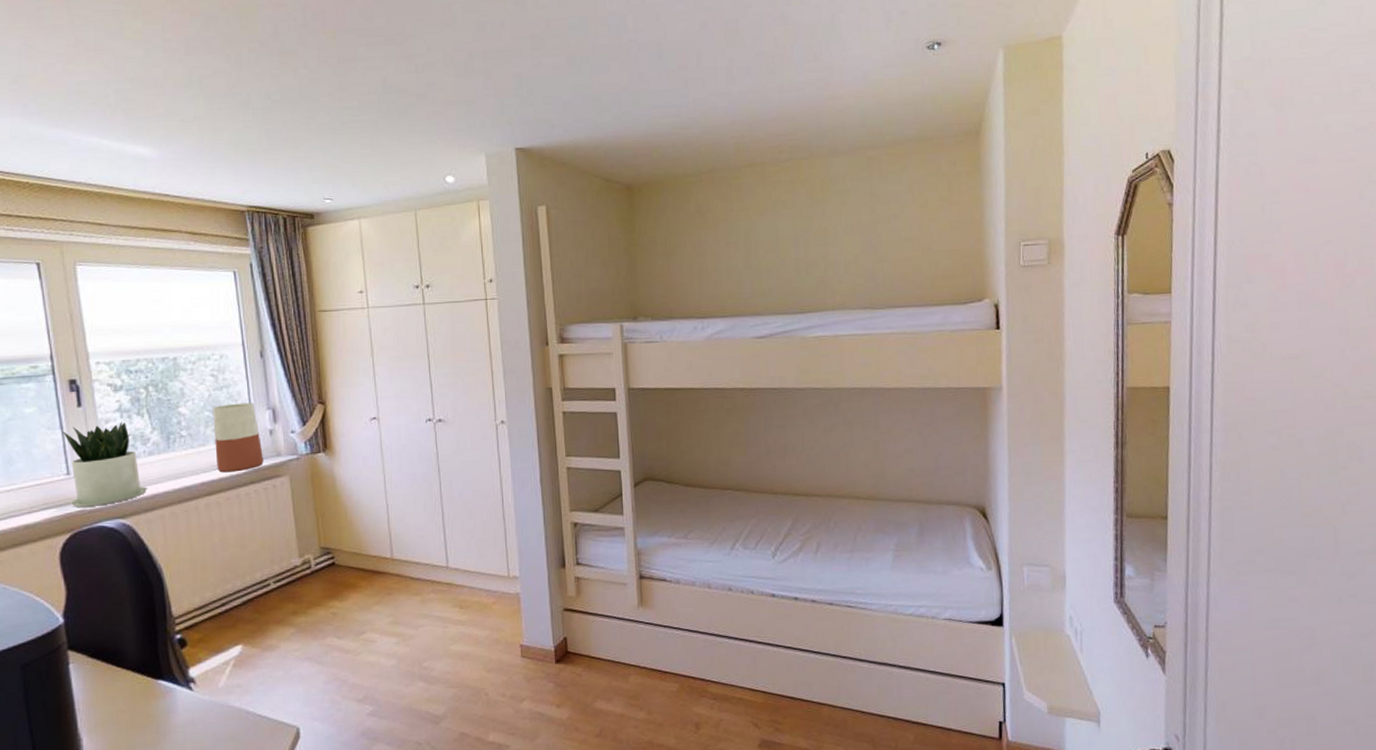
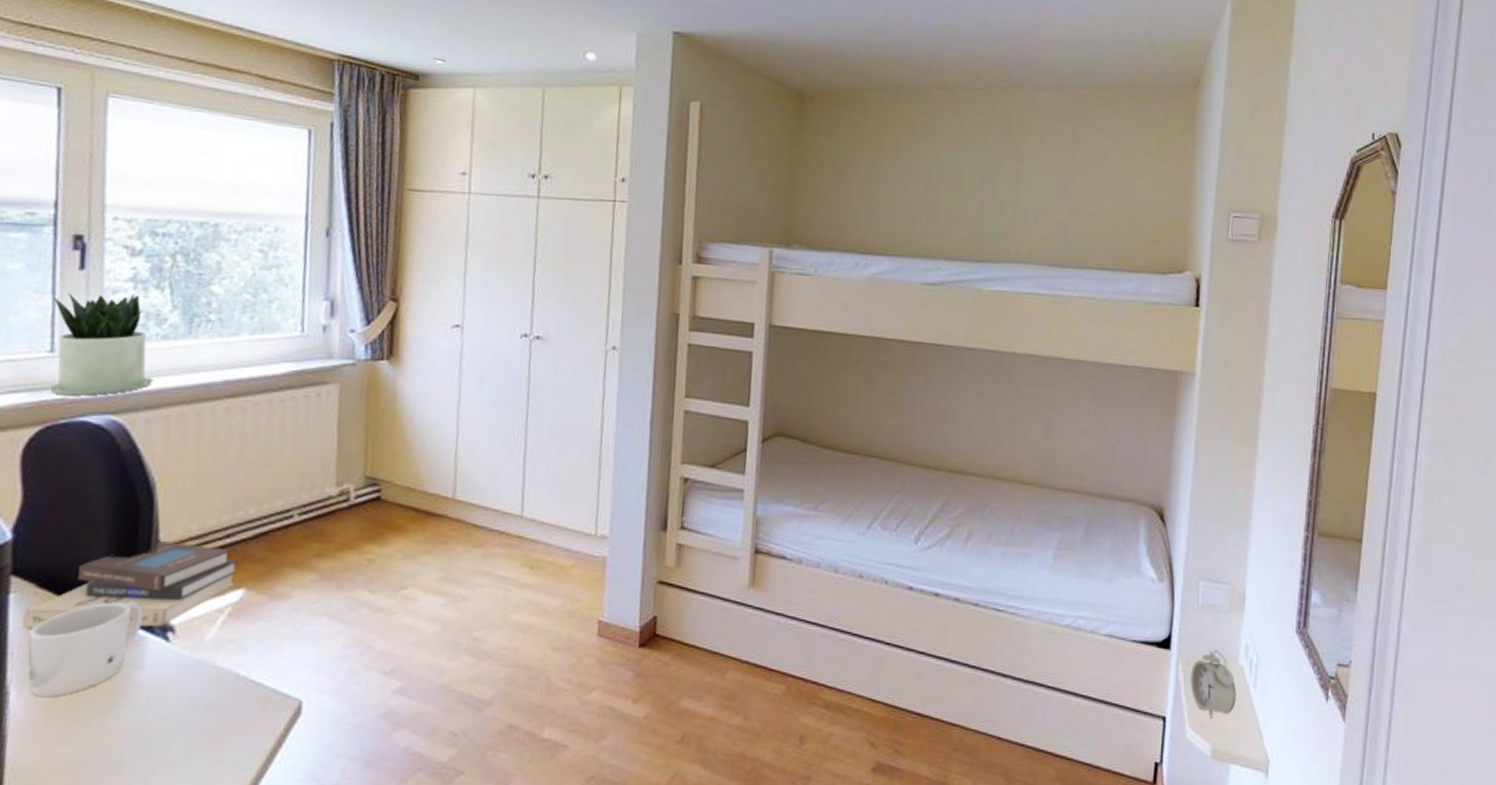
books: none [82,613,234,690] -> present [22,540,238,630]
mug: none [89,662,170,741] -> present [27,601,144,698]
vase: present [212,402,263,473] -> none [248,288,311,372]
alarm clock: none [1023,623,1066,681] -> present [1190,649,1236,719]

